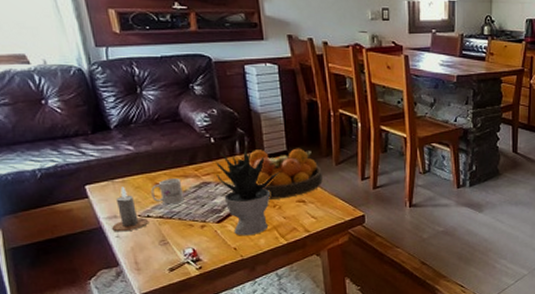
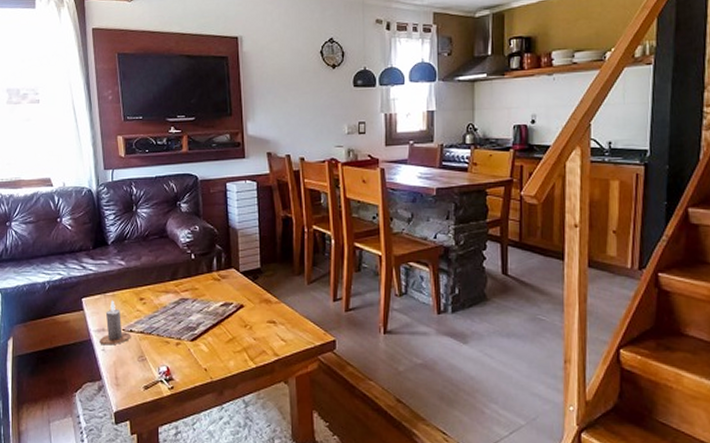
mug: present [151,178,185,205] -> none [136,294,164,320]
potted plant: present [216,148,283,236] -> none [194,265,255,357]
fruit bowl: present [249,148,323,199] -> none [225,265,294,319]

